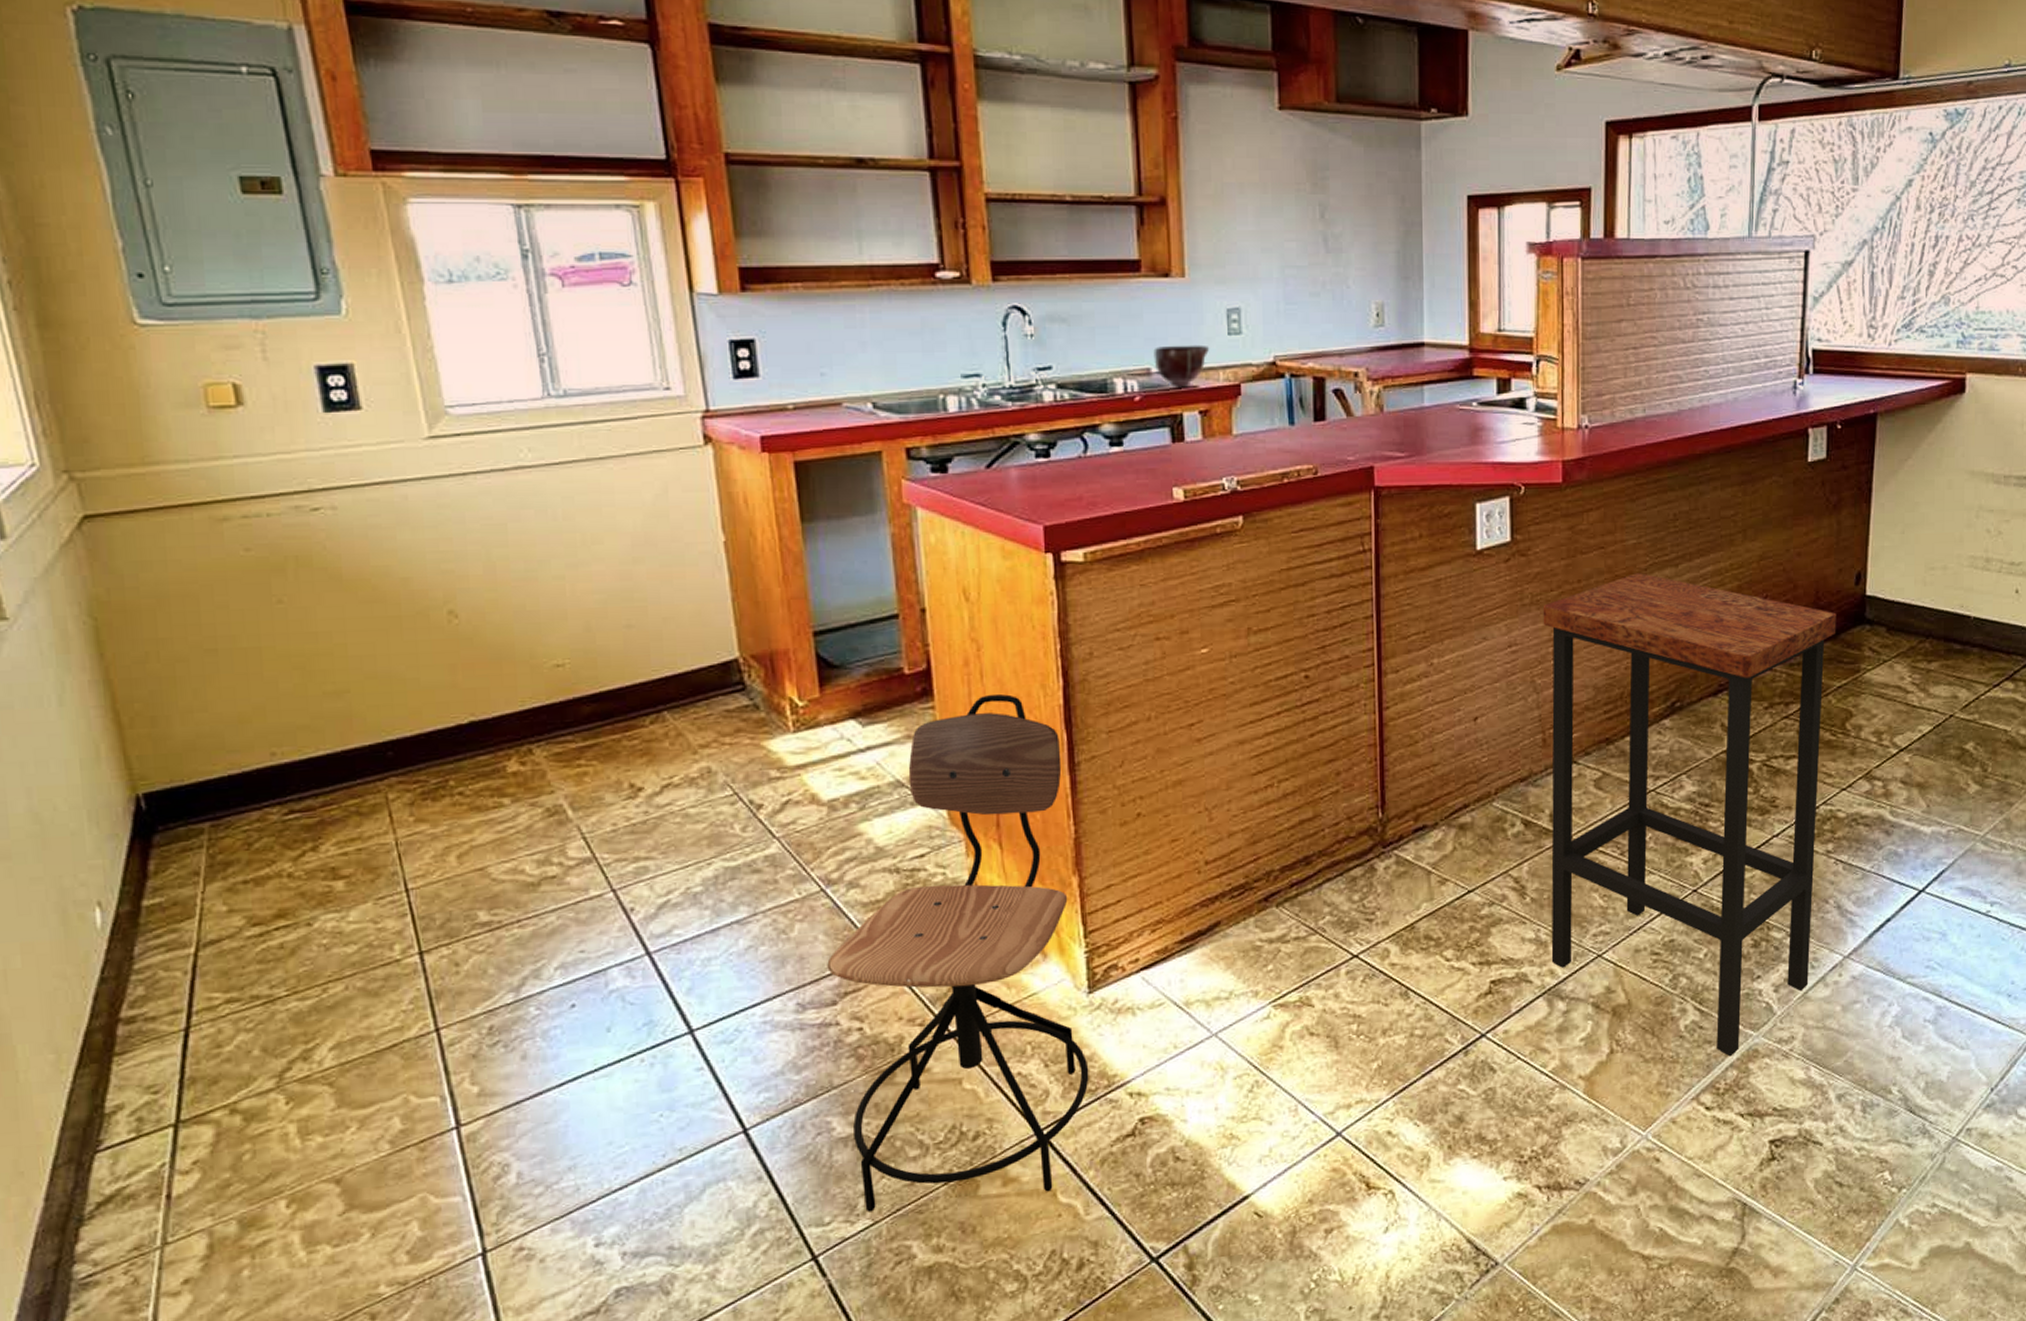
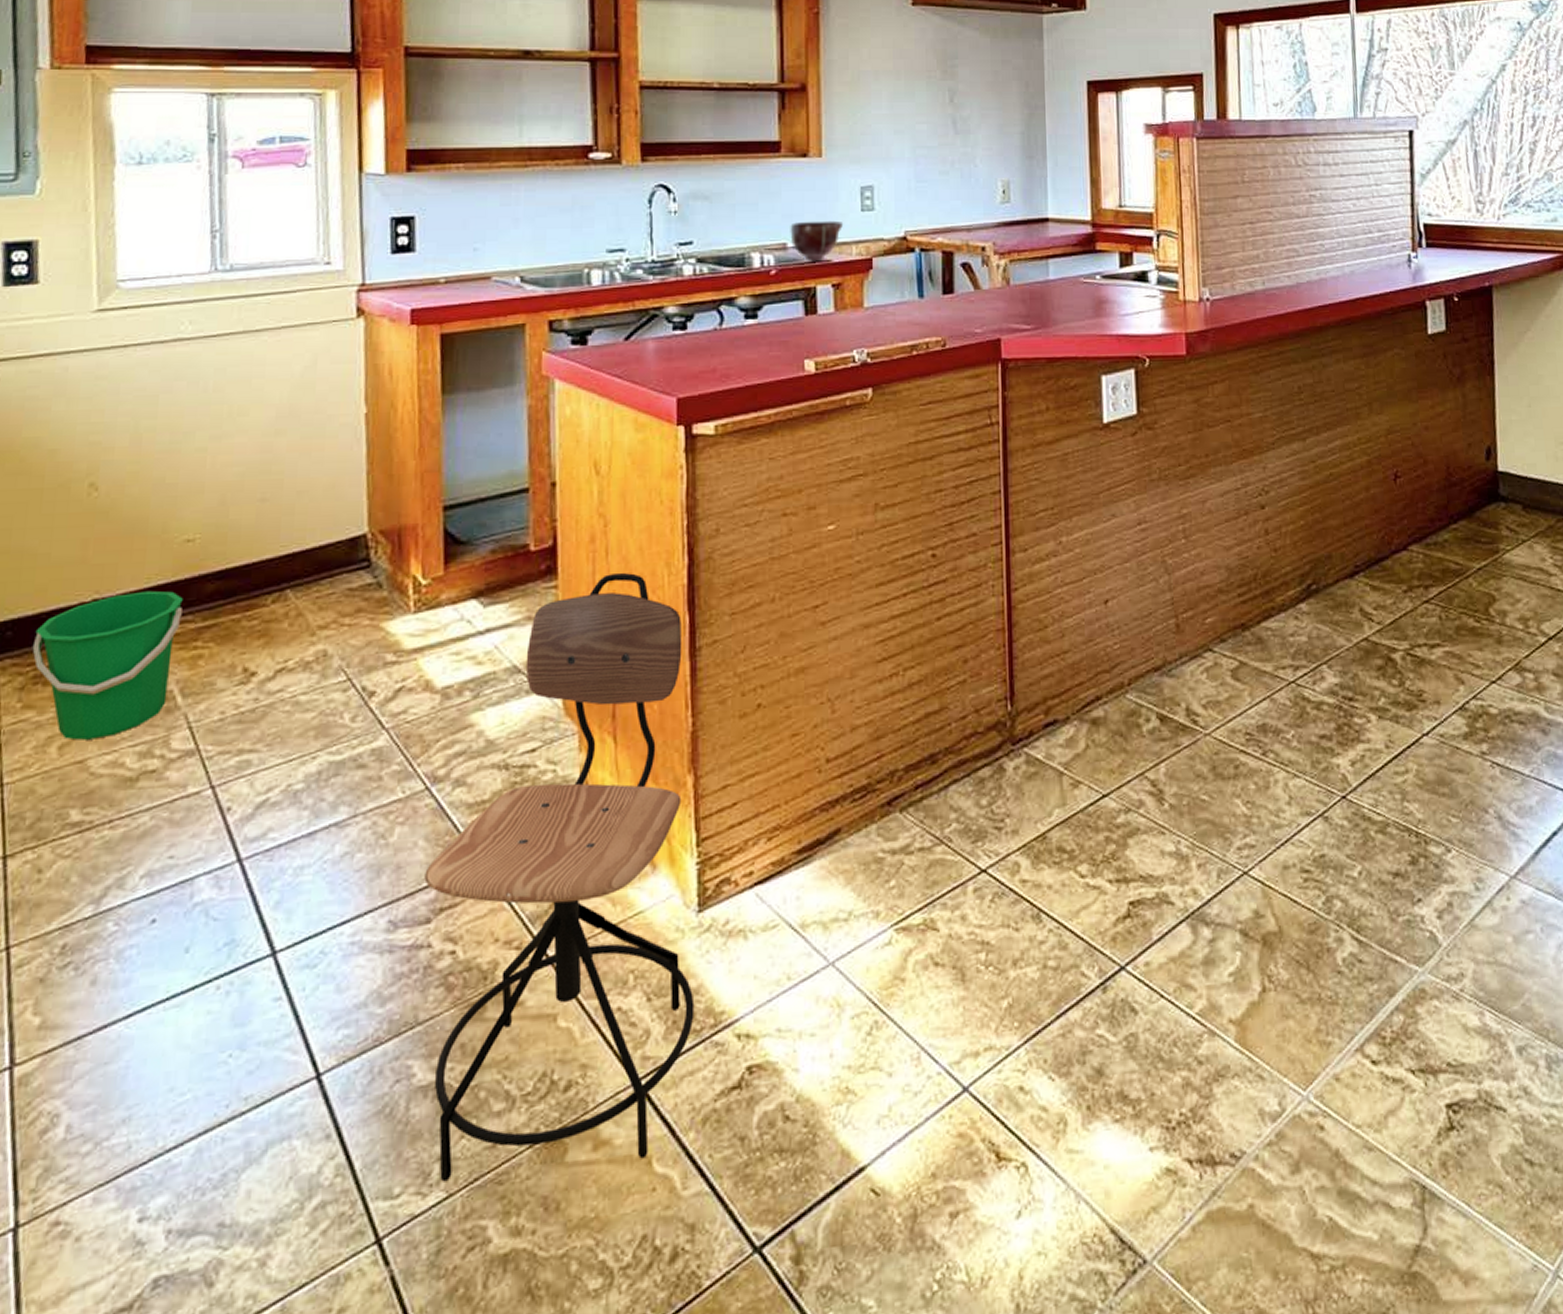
bucket: none [415,713,562,850] -> present [32,590,183,740]
bar stool: present [1543,573,1836,1057] -> none [1171,447,1475,998]

